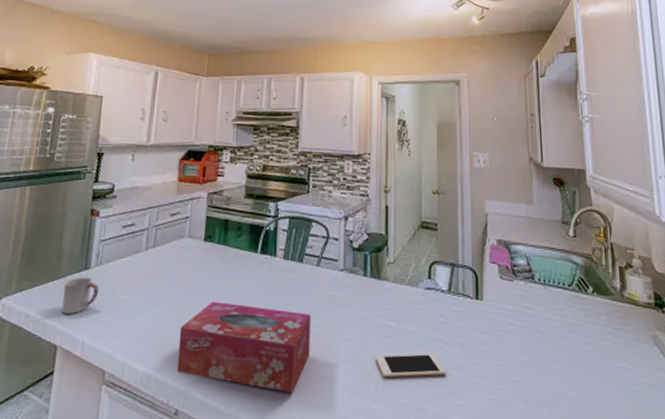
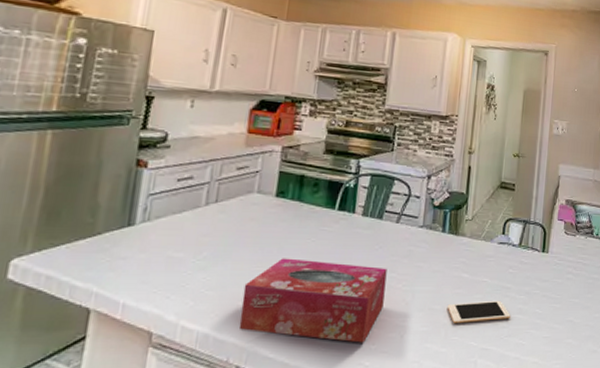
cup: present [62,277,100,314] -> none [96,234,147,274]

